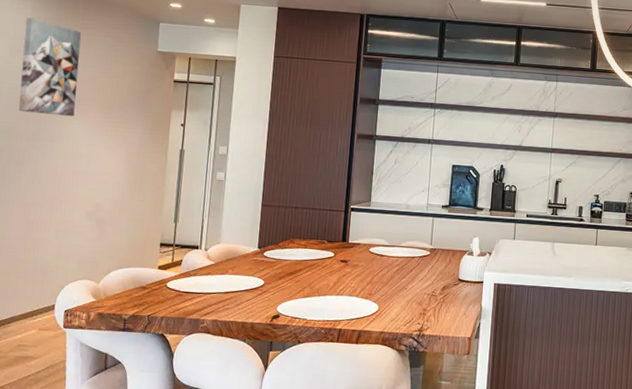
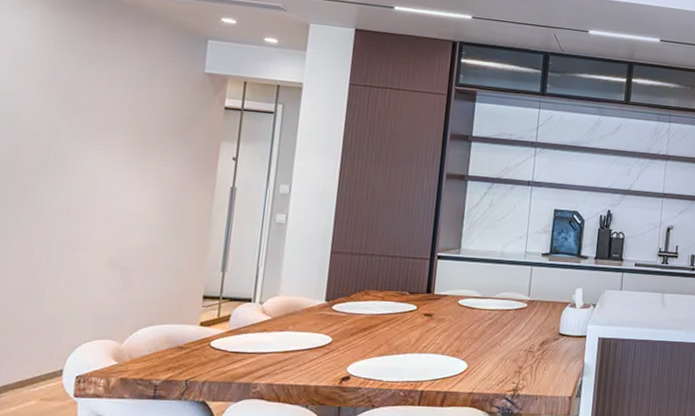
wall art: present [18,17,82,117] -> none [19,25,106,146]

